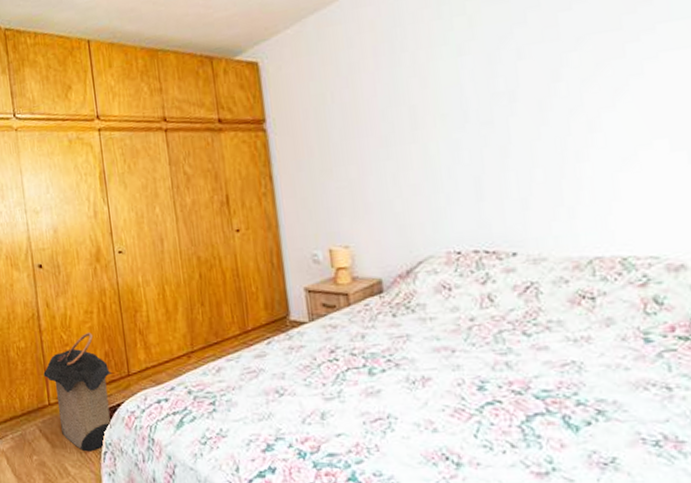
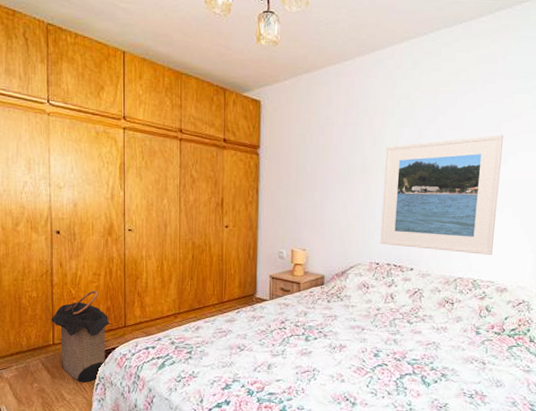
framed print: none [443,33,647,225] -> present [380,134,503,255]

